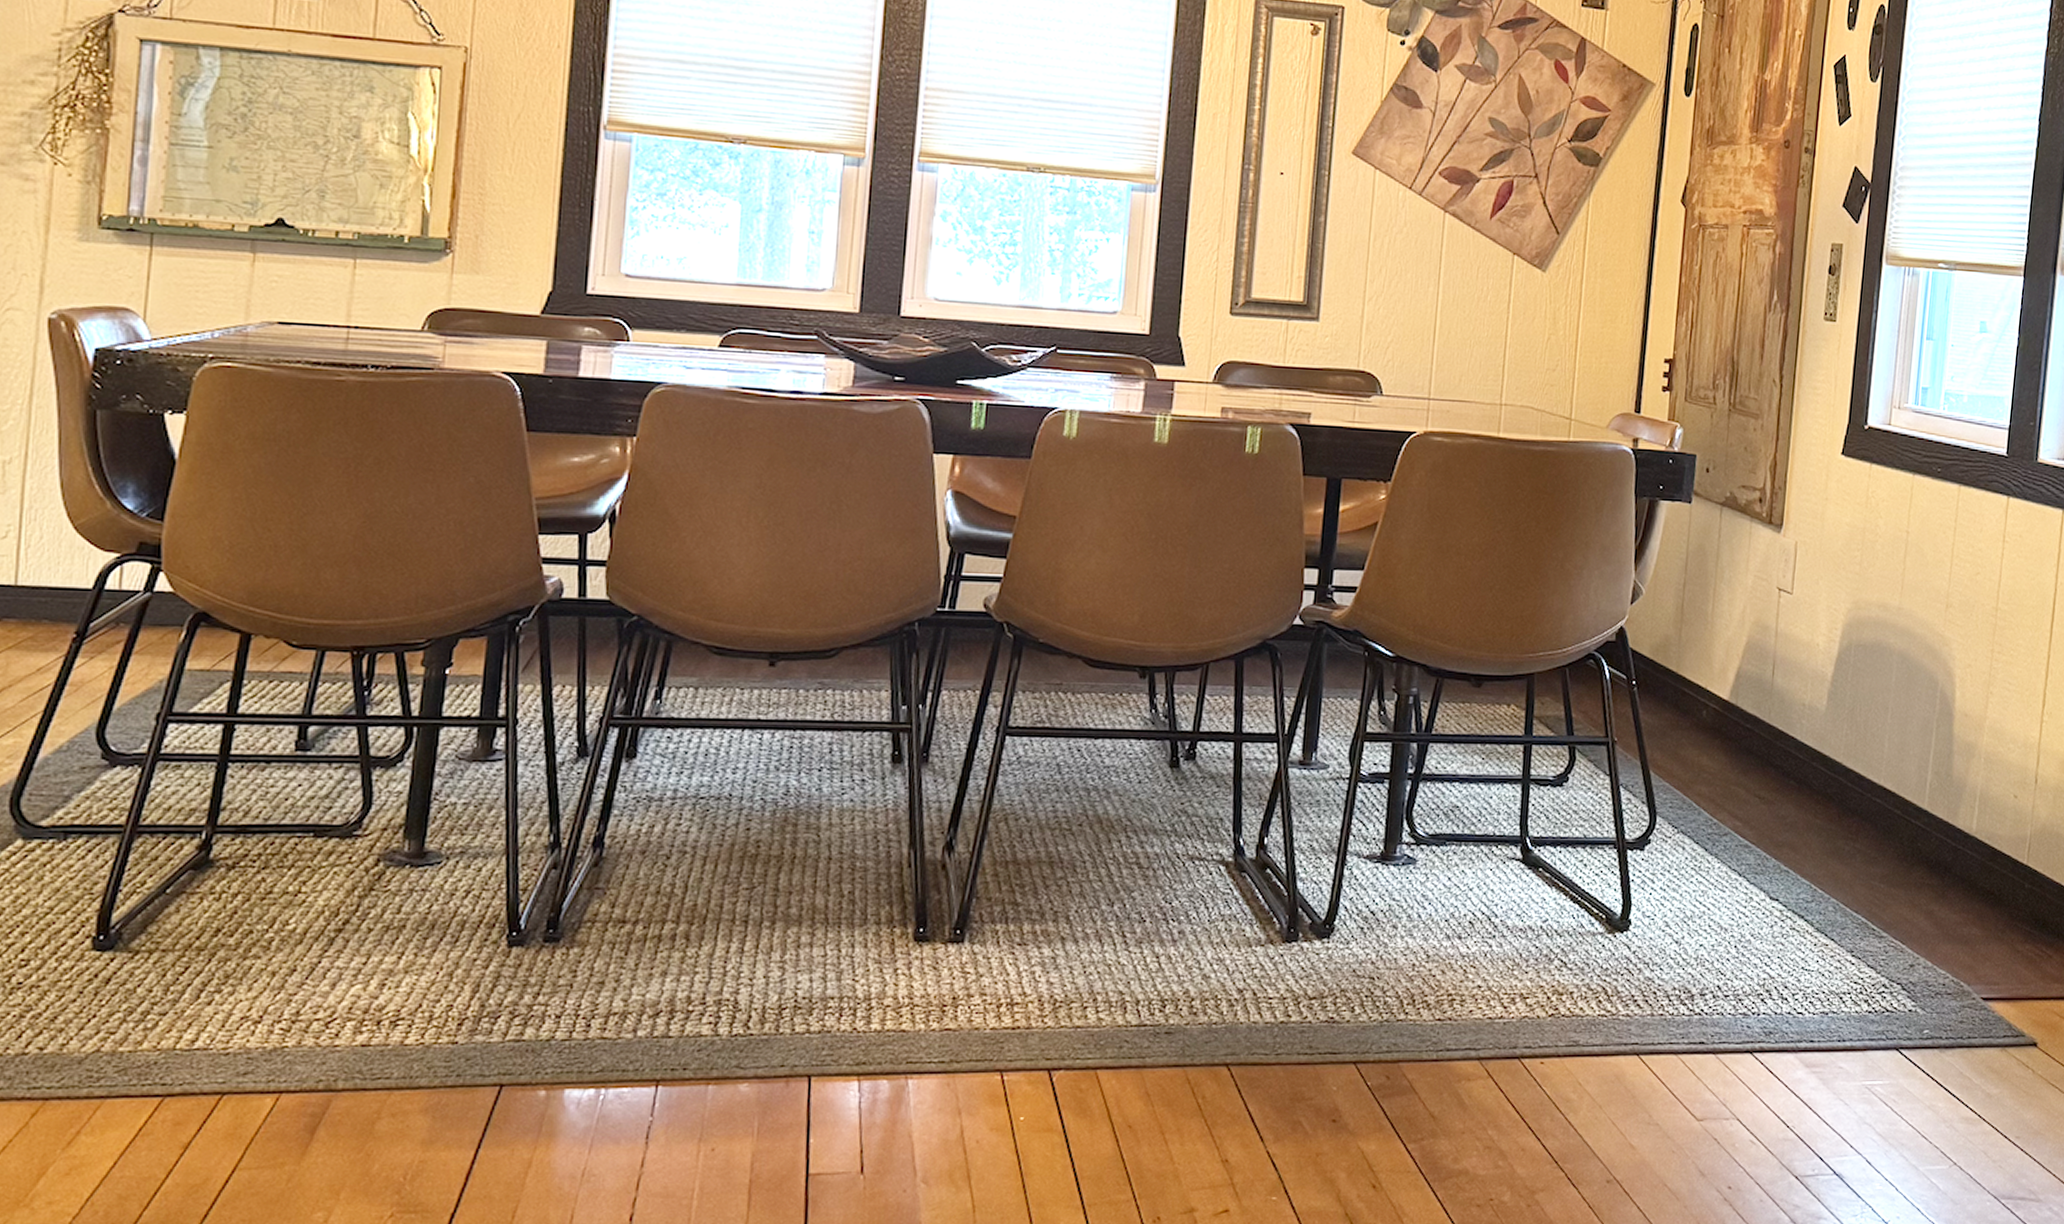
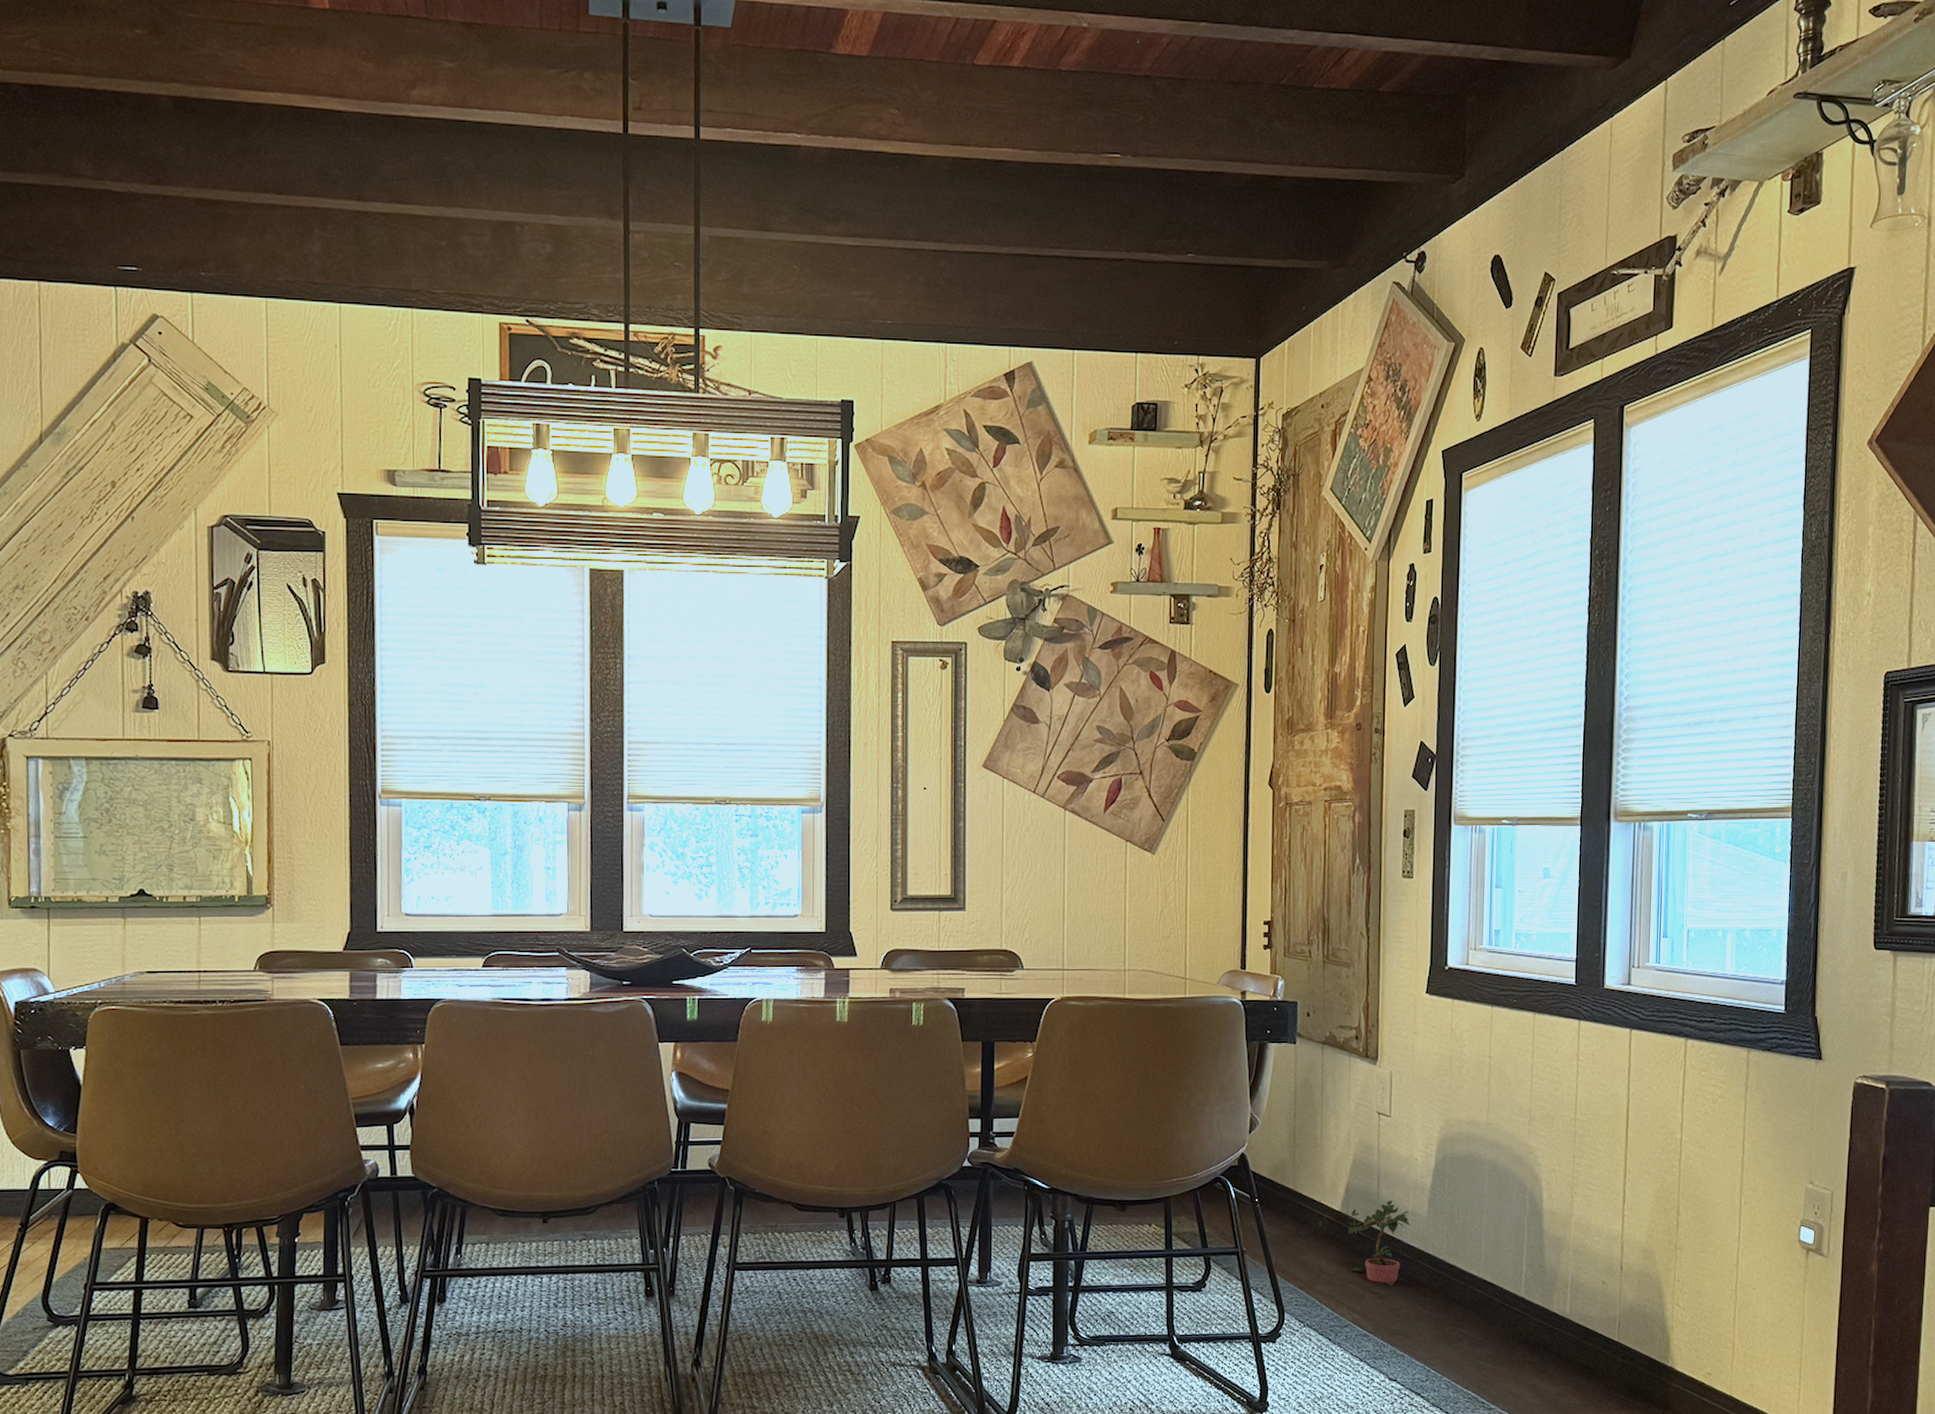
potted plant: none [1734,691,1806,789] -> present [1347,1201,1410,1286]

